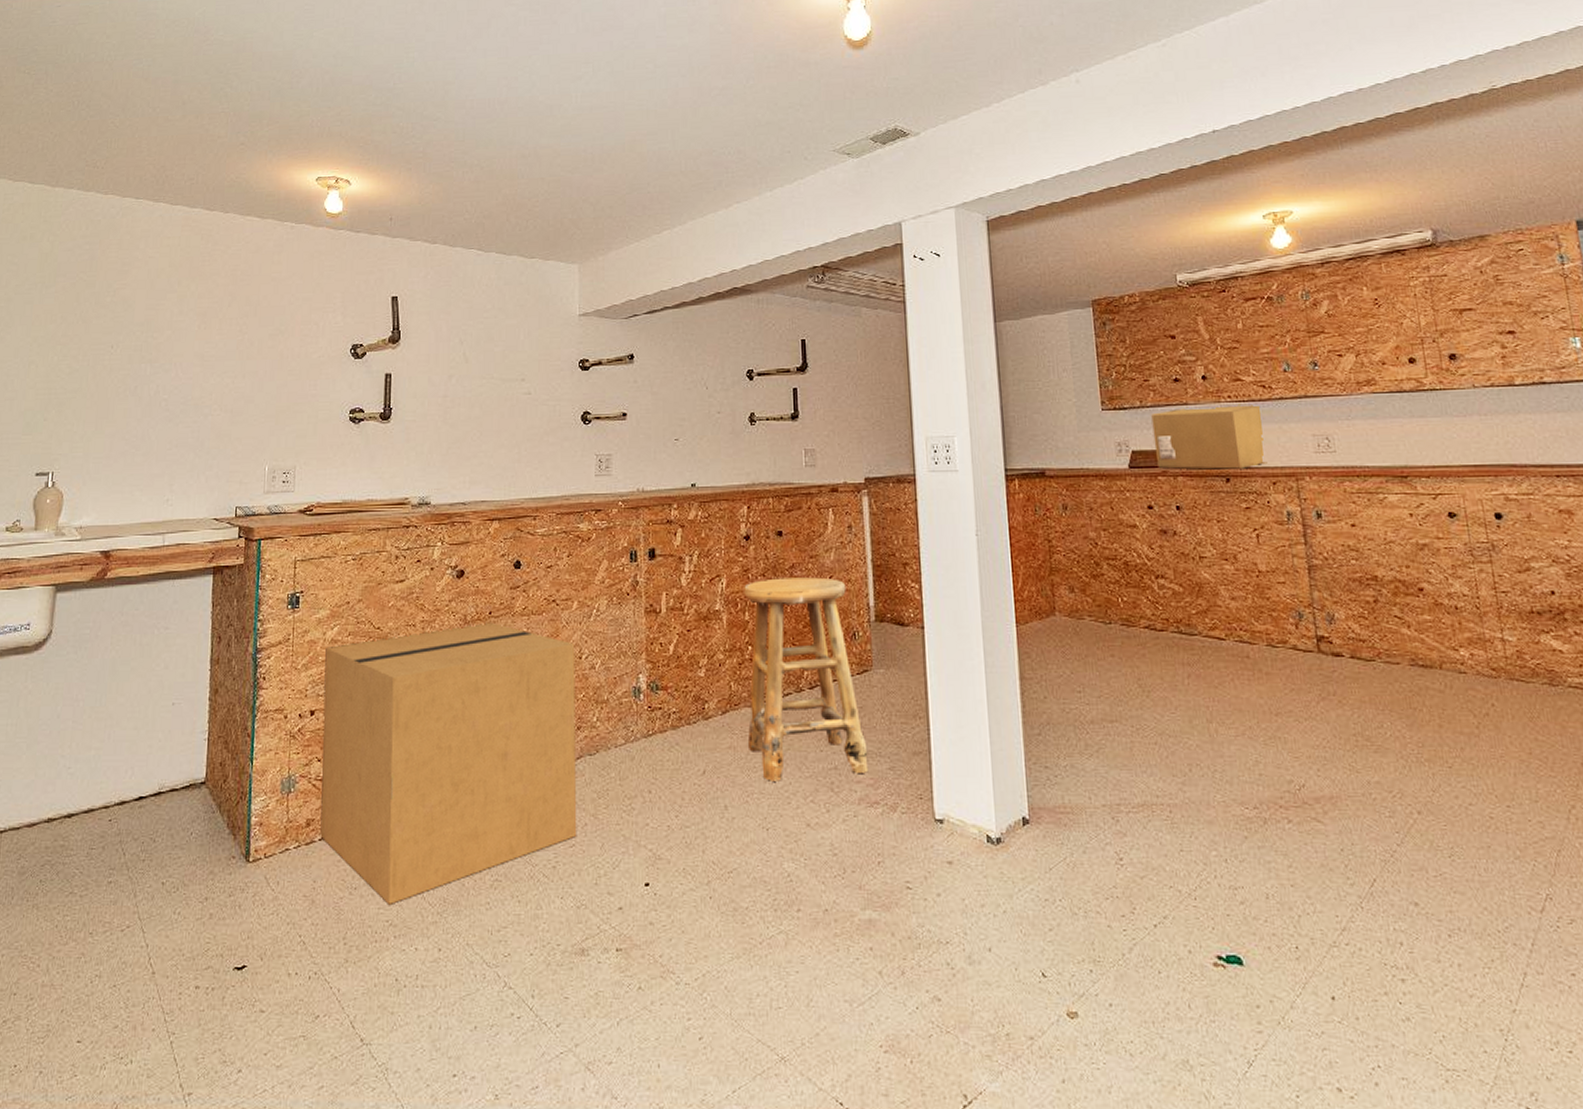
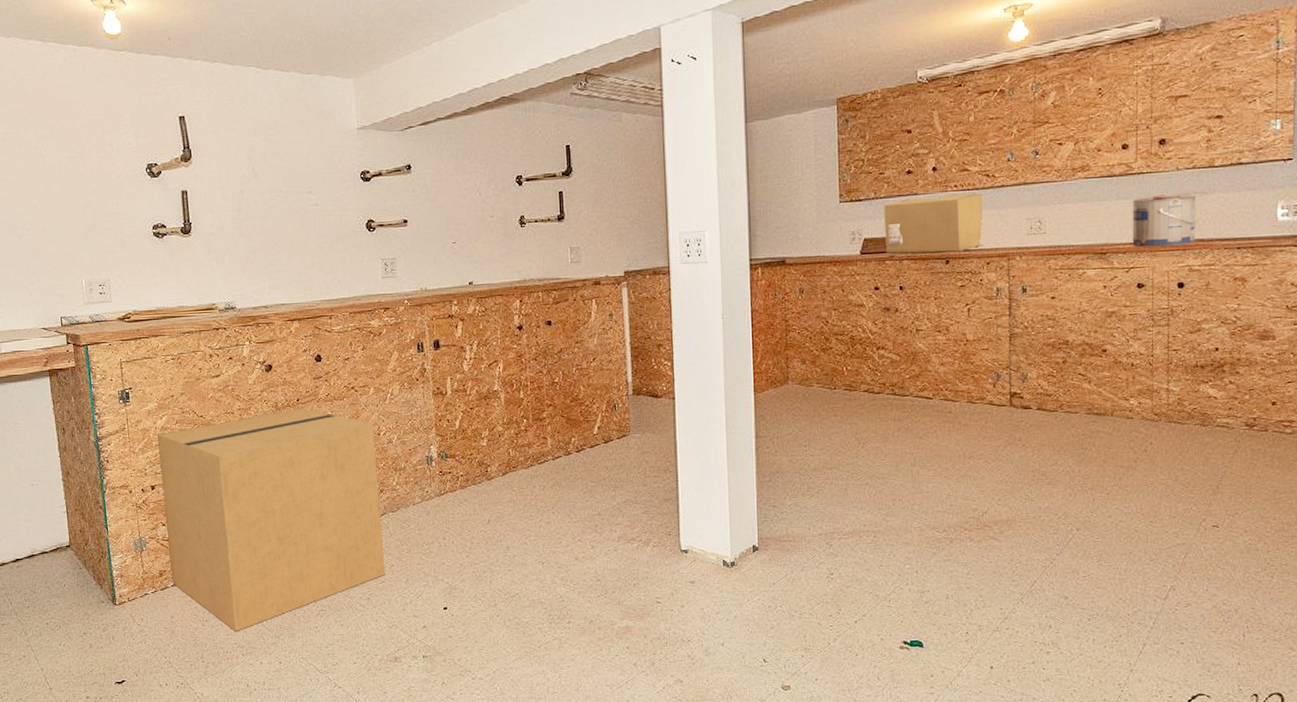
step stool: present [743,577,869,781] -> none [517,359,626,526]
paint can: none [1428,411,1514,473] -> present [1132,191,1209,248]

